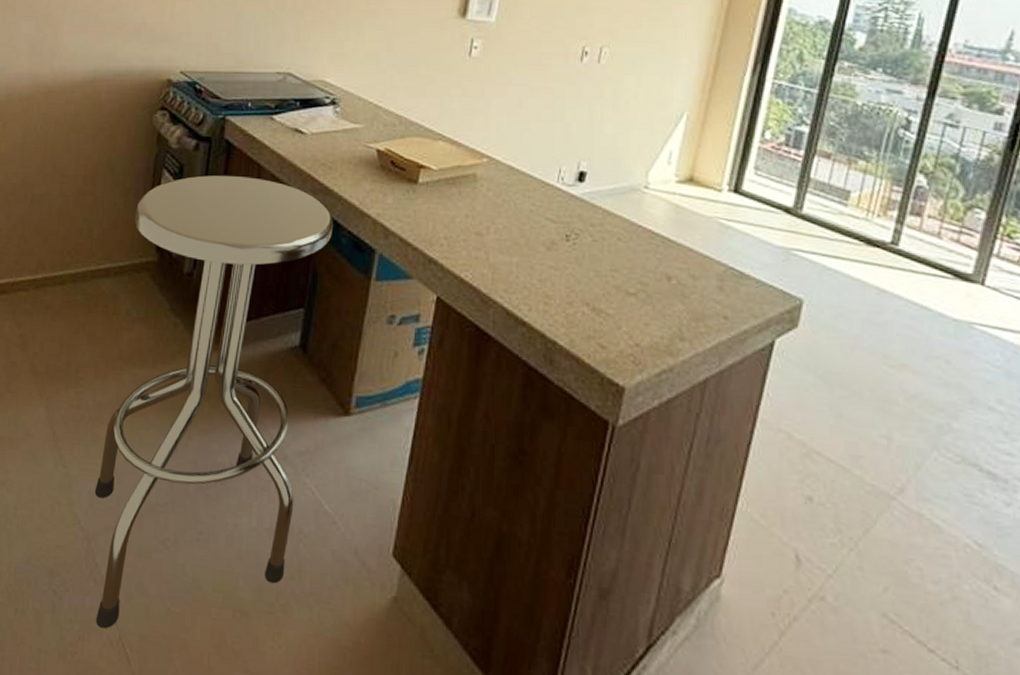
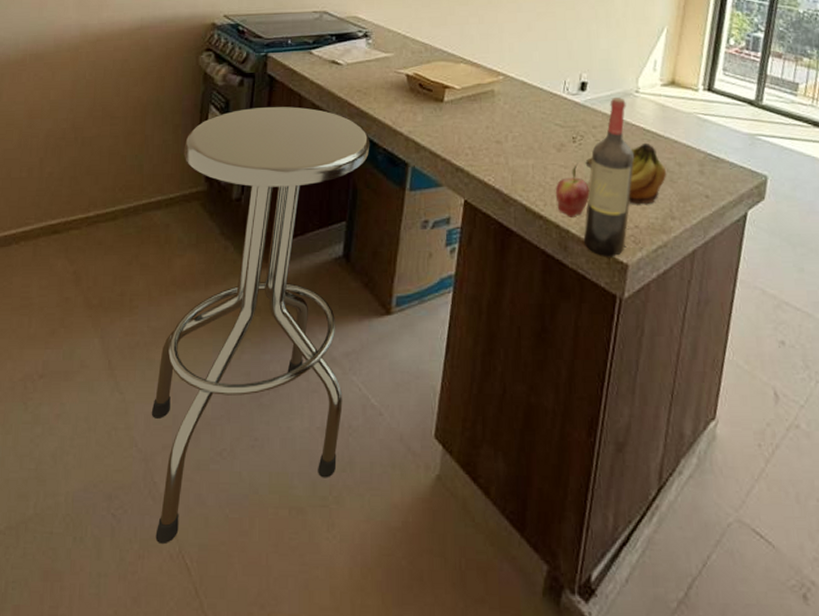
fruit: none [542,265,583,327] -> present [555,163,590,217]
wine bottle: none [573,193,639,376] -> present [583,98,635,256]
fruit: none [579,248,678,321] -> present [585,142,667,205]

